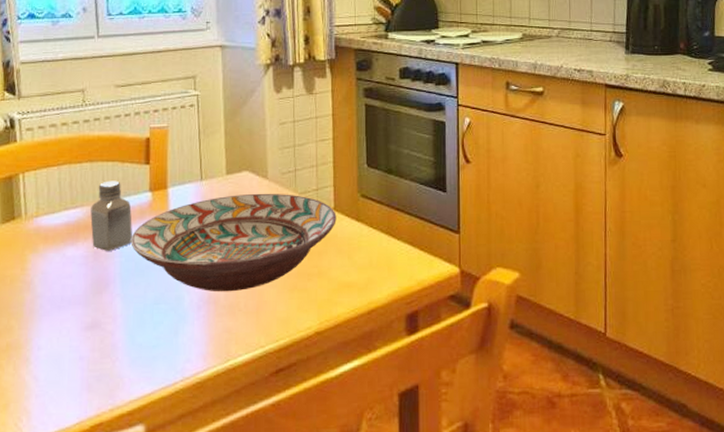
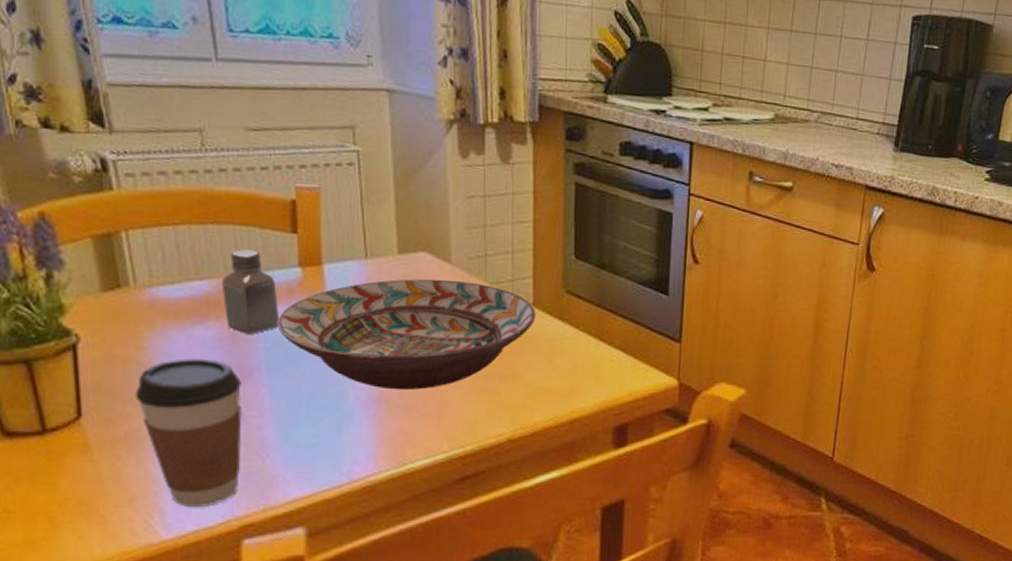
coffee cup: none [17,275,100,410] -> present [135,358,242,508]

